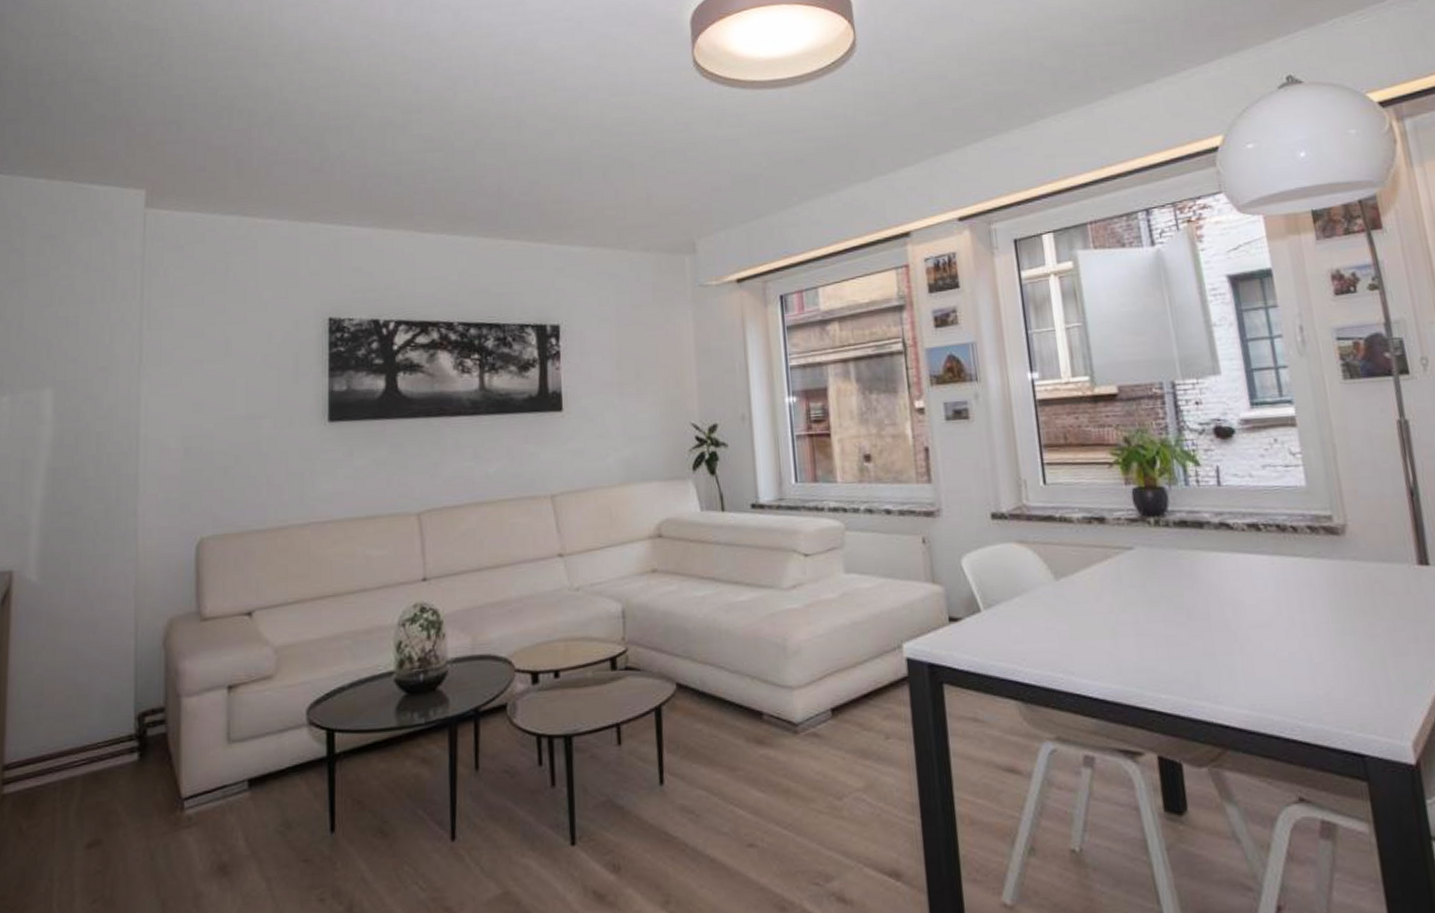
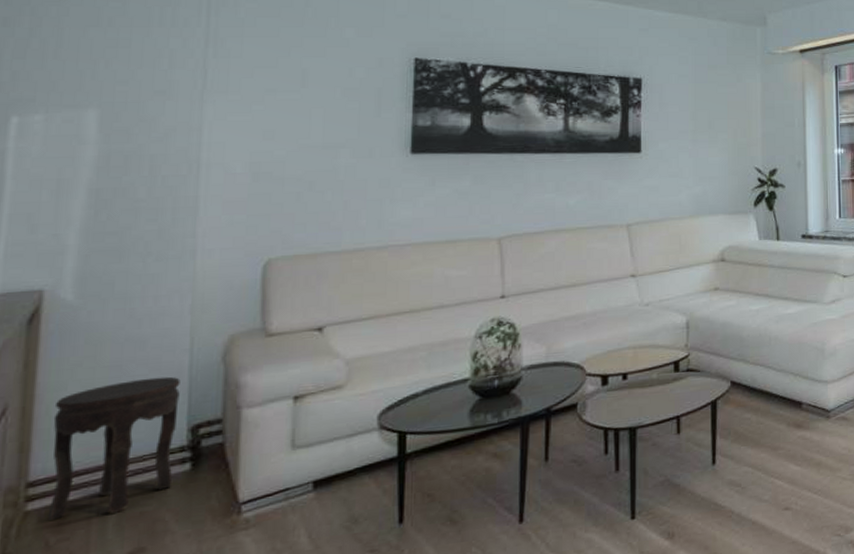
side table: none [20,661,127,805] -> present [47,376,180,520]

